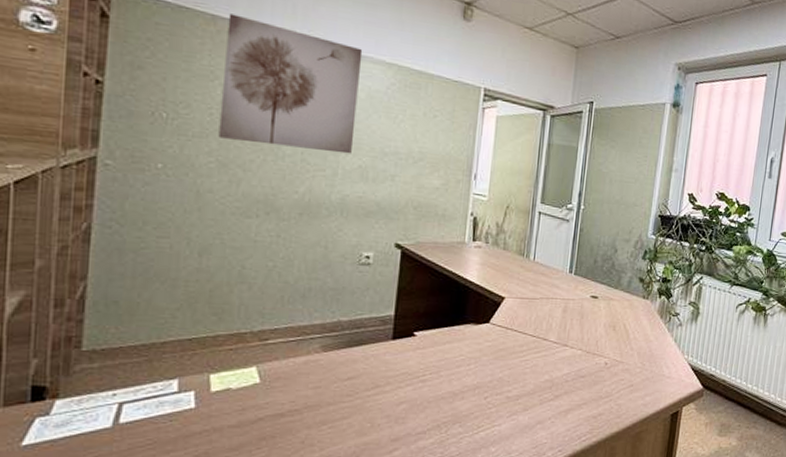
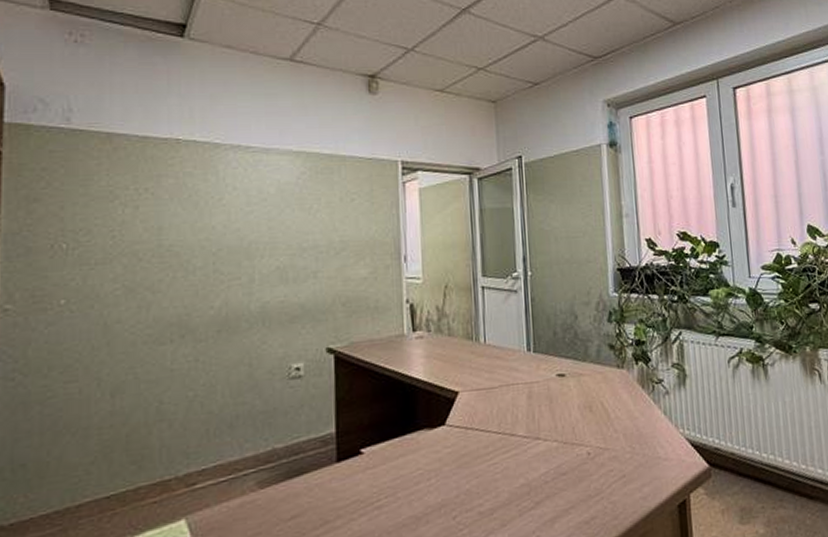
wall art: present [218,13,363,154] -> none [122,128,268,261]

